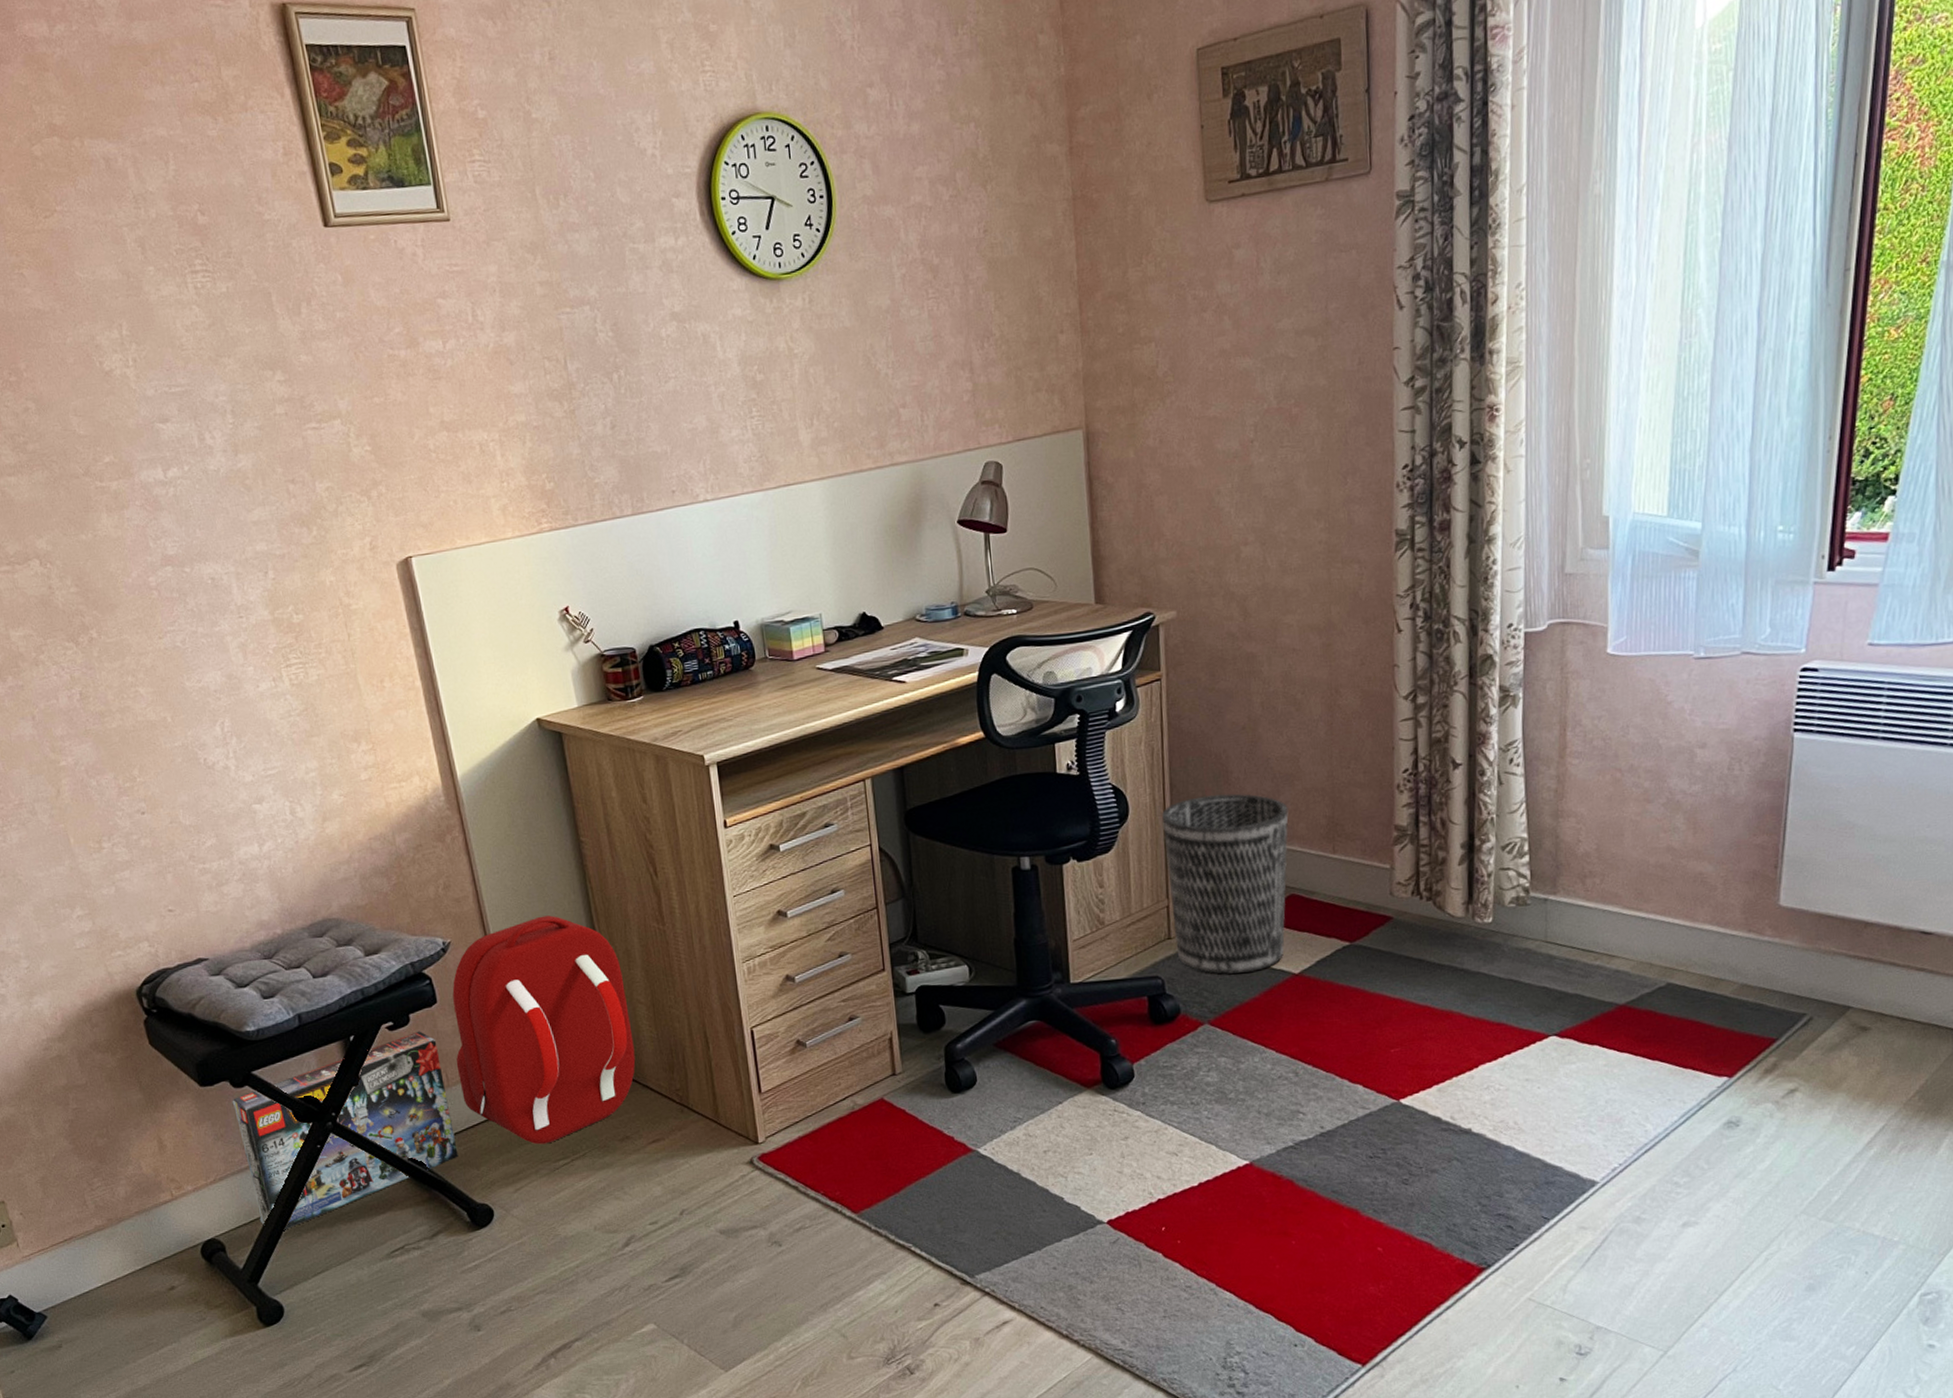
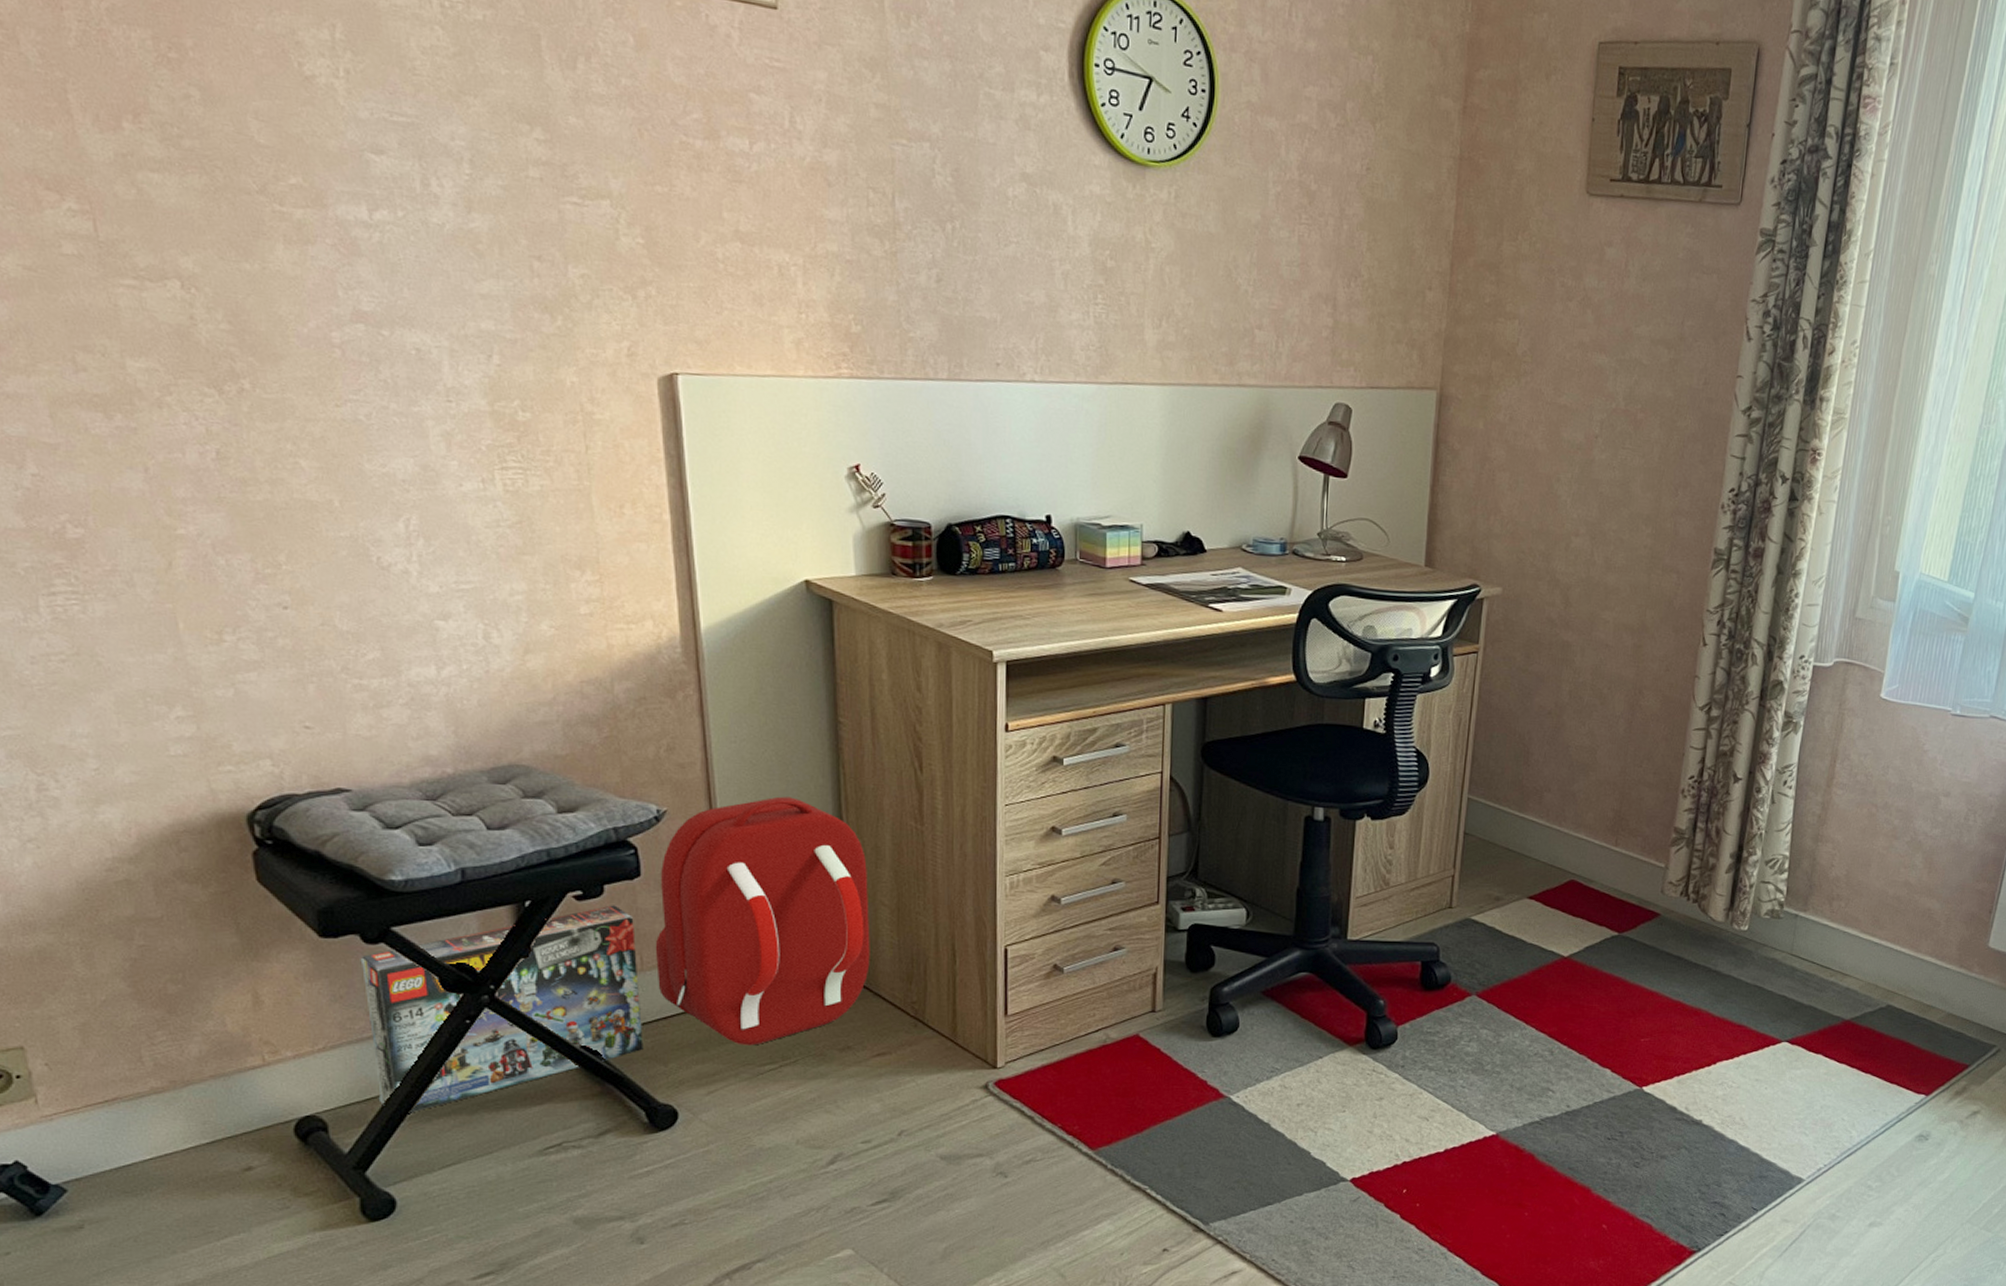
wastebasket: present [1161,793,1289,974] -> none [1455,772,1580,950]

